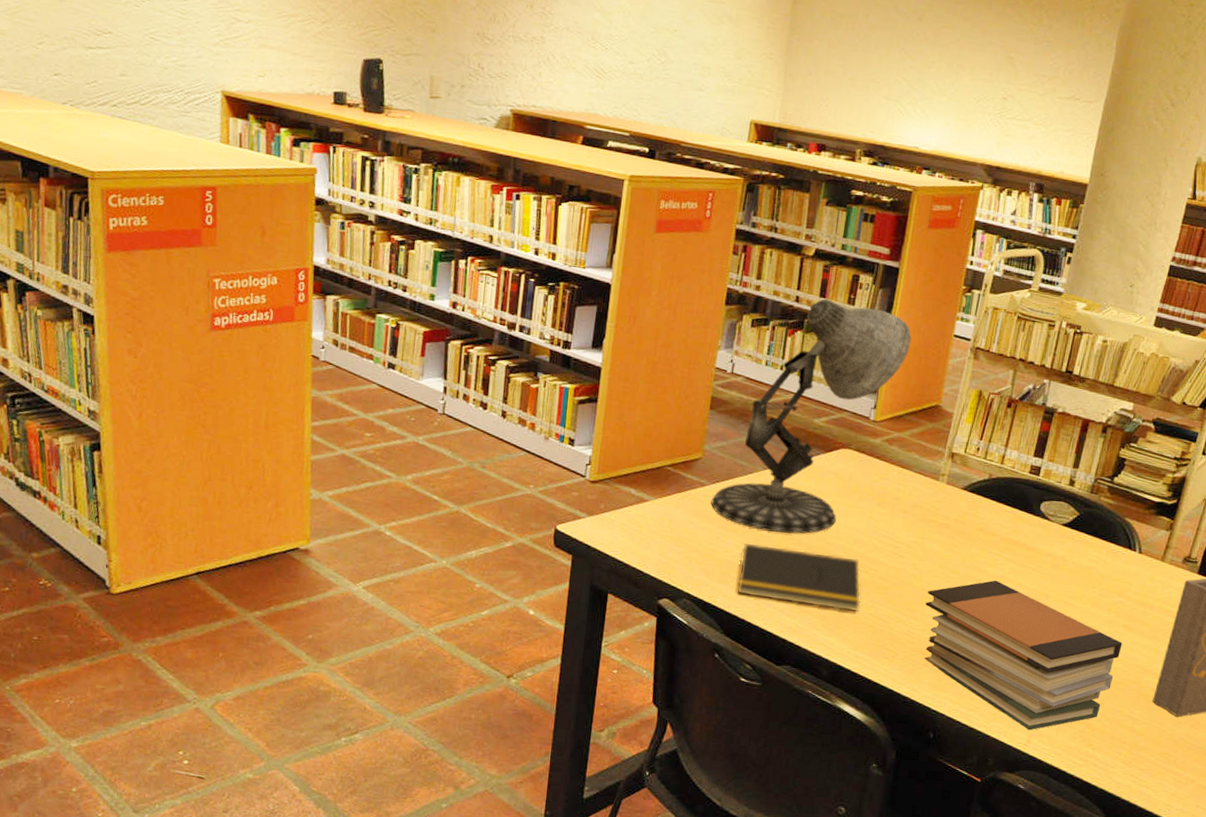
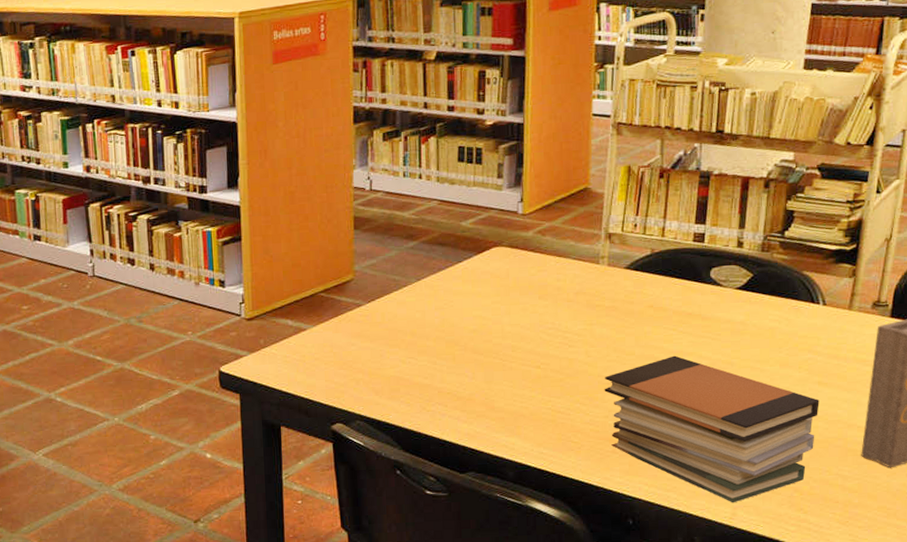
desk lamp: present [711,298,912,534] -> none [369,100,549,342]
notepad: present [737,544,861,612] -> none [407,355,537,409]

